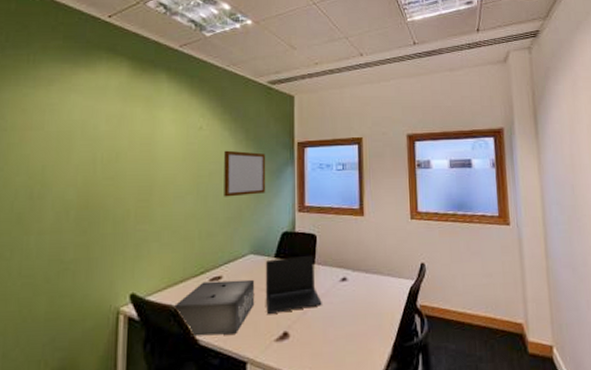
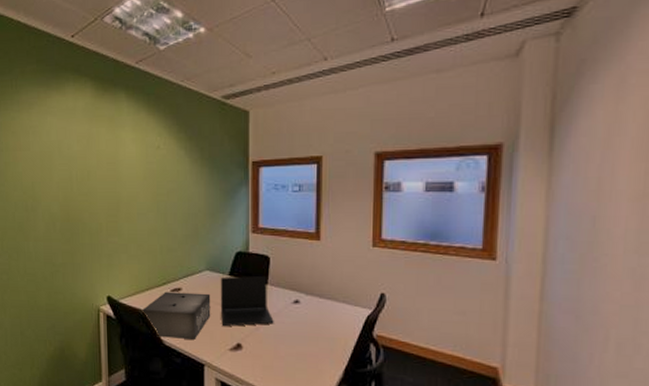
writing board: present [224,150,266,197] -> none [181,169,221,216]

